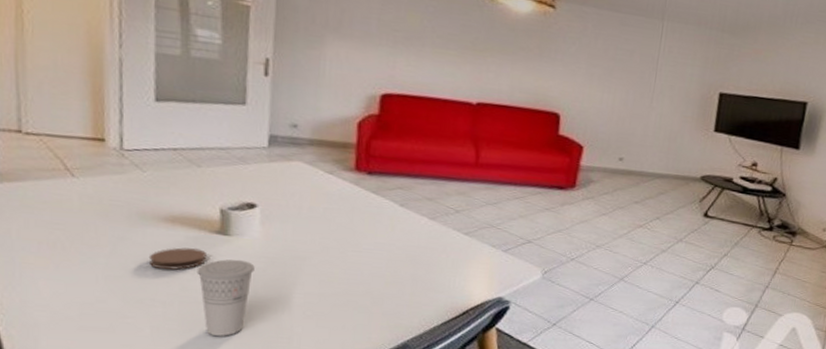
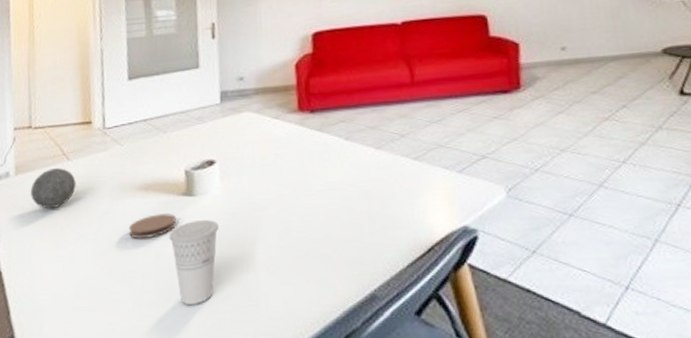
decorative ball: none [22,182,83,226] -> present [31,168,76,209]

